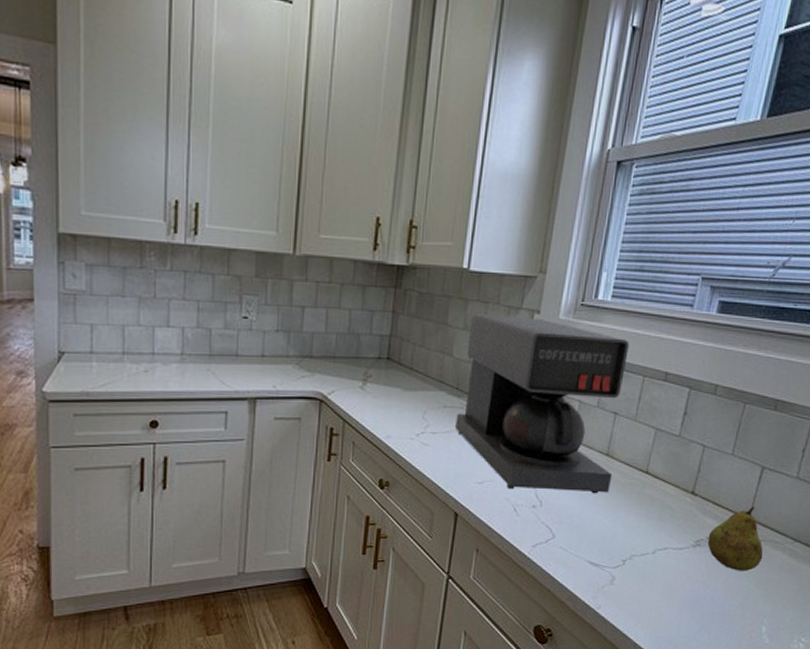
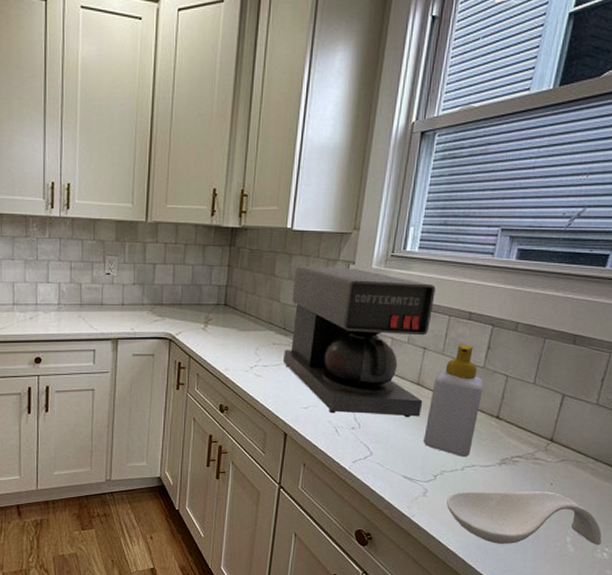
soap bottle: none [612,409,679,539] -> present [423,344,484,458]
spoon rest: none [635,576,799,637] -> present [446,491,602,546]
fruit: present [707,507,763,571] -> none [512,430,566,487]

